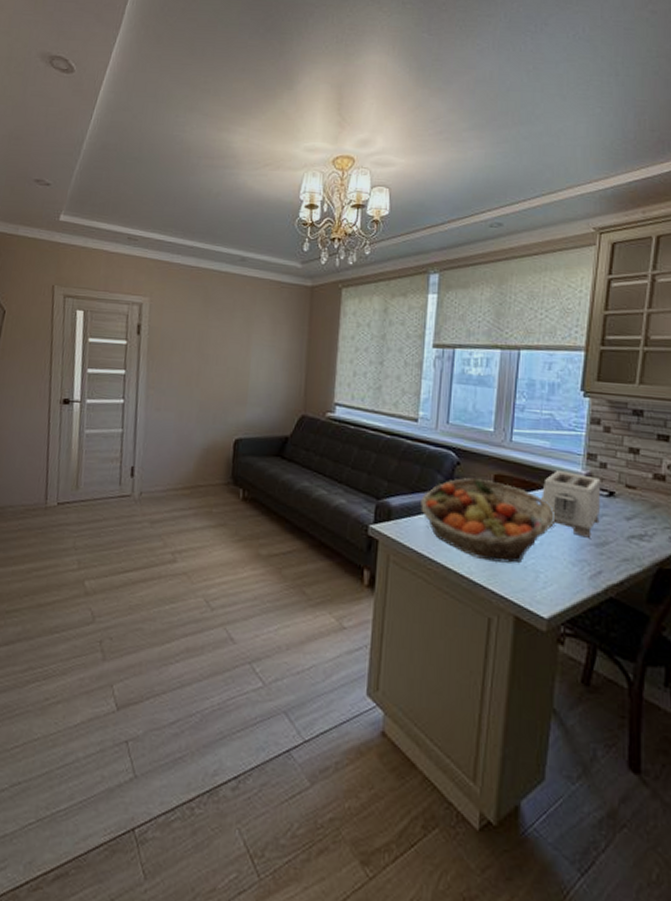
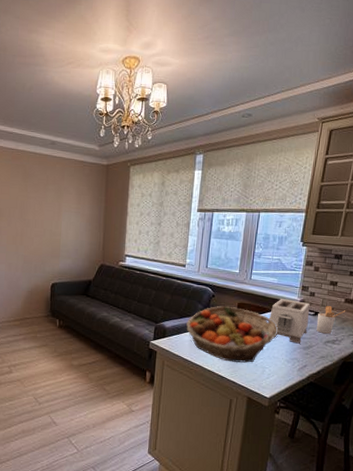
utensil holder: none [613,483,656,526] -> present [316,306,346,335]

